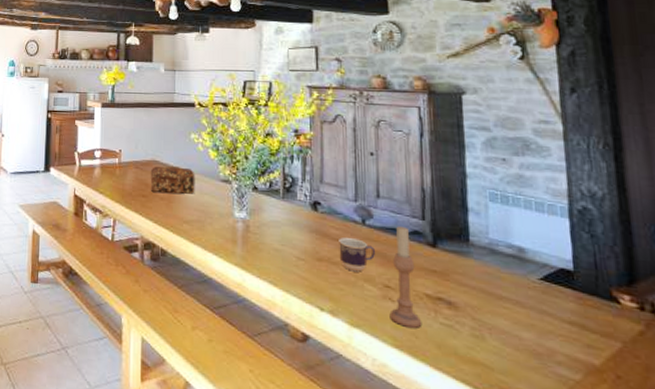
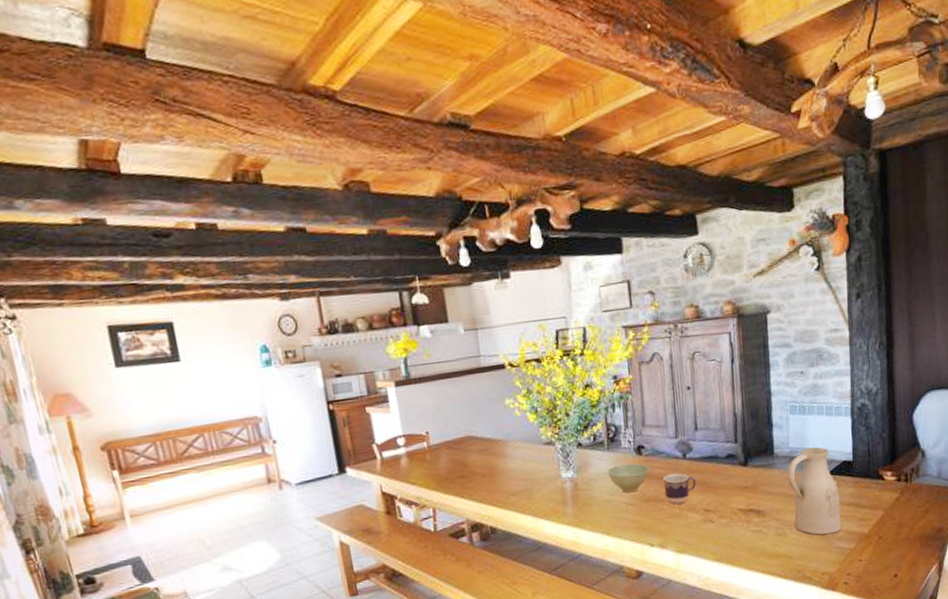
bread loaf: present [150,166,195,194] -> none [465,438,518,470]
bowl: none [280,216,325,248] -> present [607,463,650,493]
candlestick: present [389,226,423,328] -> none [710,452,737,542]
ceramic pitcher: none [487,243,562,355] -> present [788,446,842,535]

